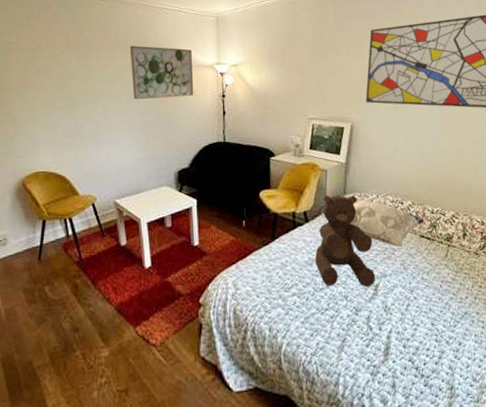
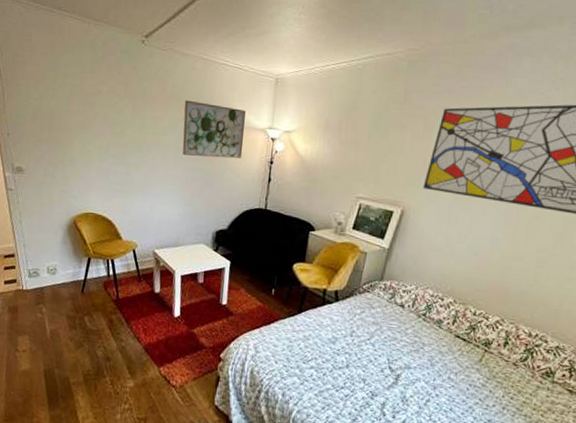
teddy bear: present [314,195,375,287] -> none [338,278,402,376]
decorative pillow: present [350,199,425,247] -> none [382,287,465,343]

